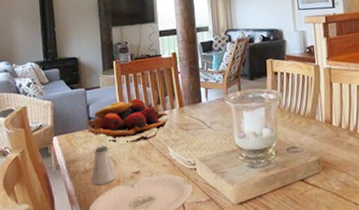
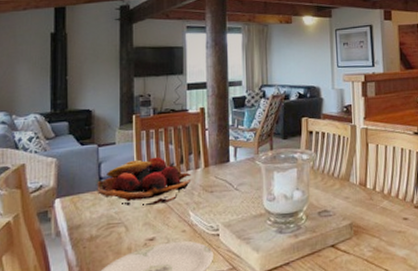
saltshaker: present [91,145,116,185] -> none [97,209,127,254]

